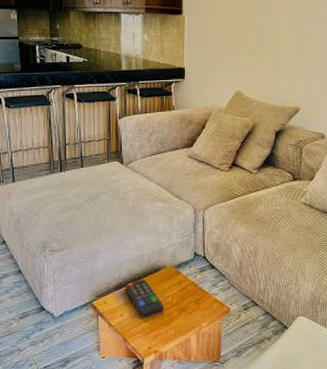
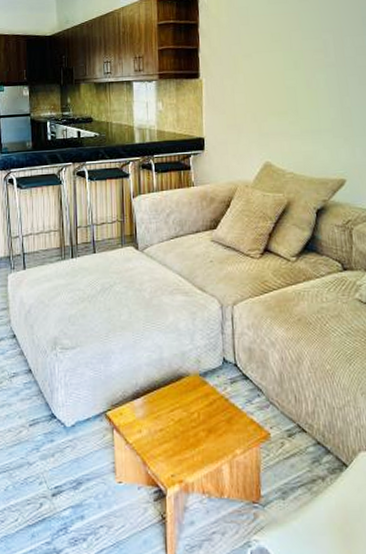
remote control: present [125,278,164,319] -> none [143,387,188,438]

